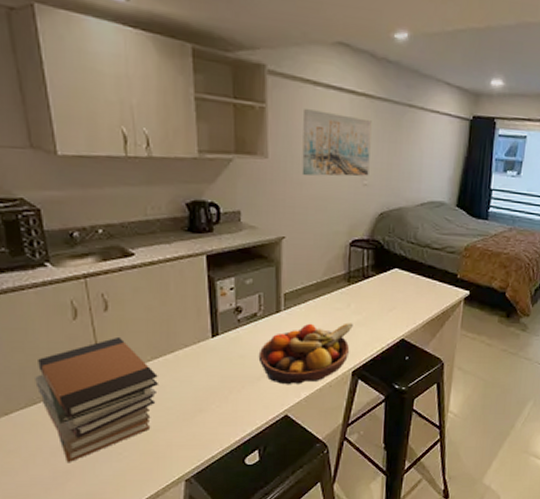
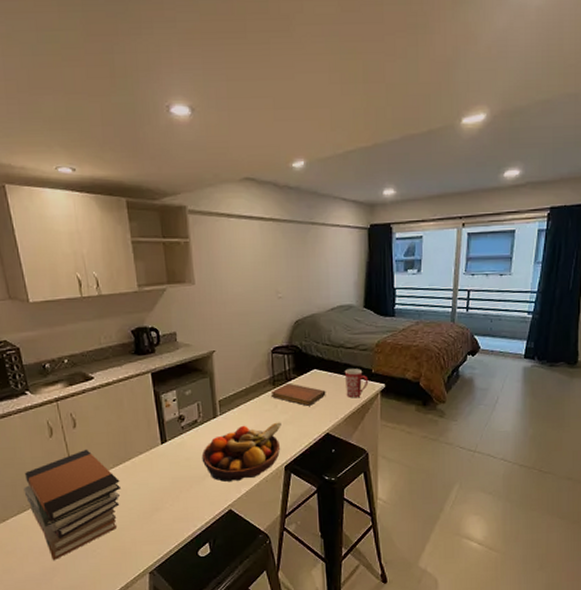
wall art: present [302,109,372,177] -> none [221,238,282,295]
notebook: none [344,280,406,308] -> present [270,383,326,406]
mug: none [427,272,453,304] -> present [344,369,369,398]

